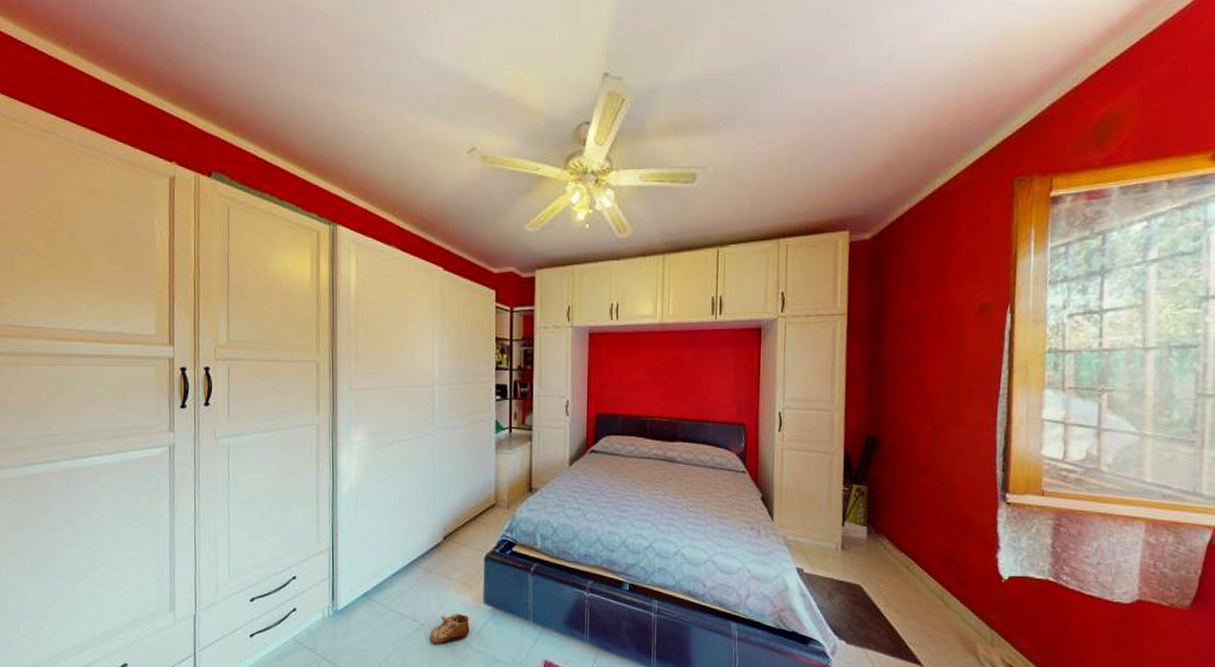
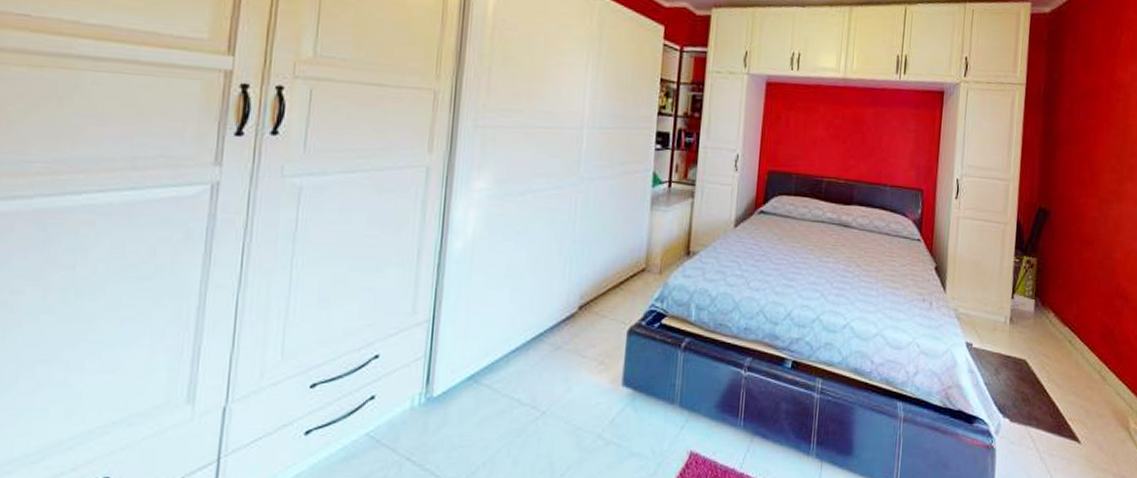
shoe: present [431,613,470,644] -> none [552,398,603,436]

